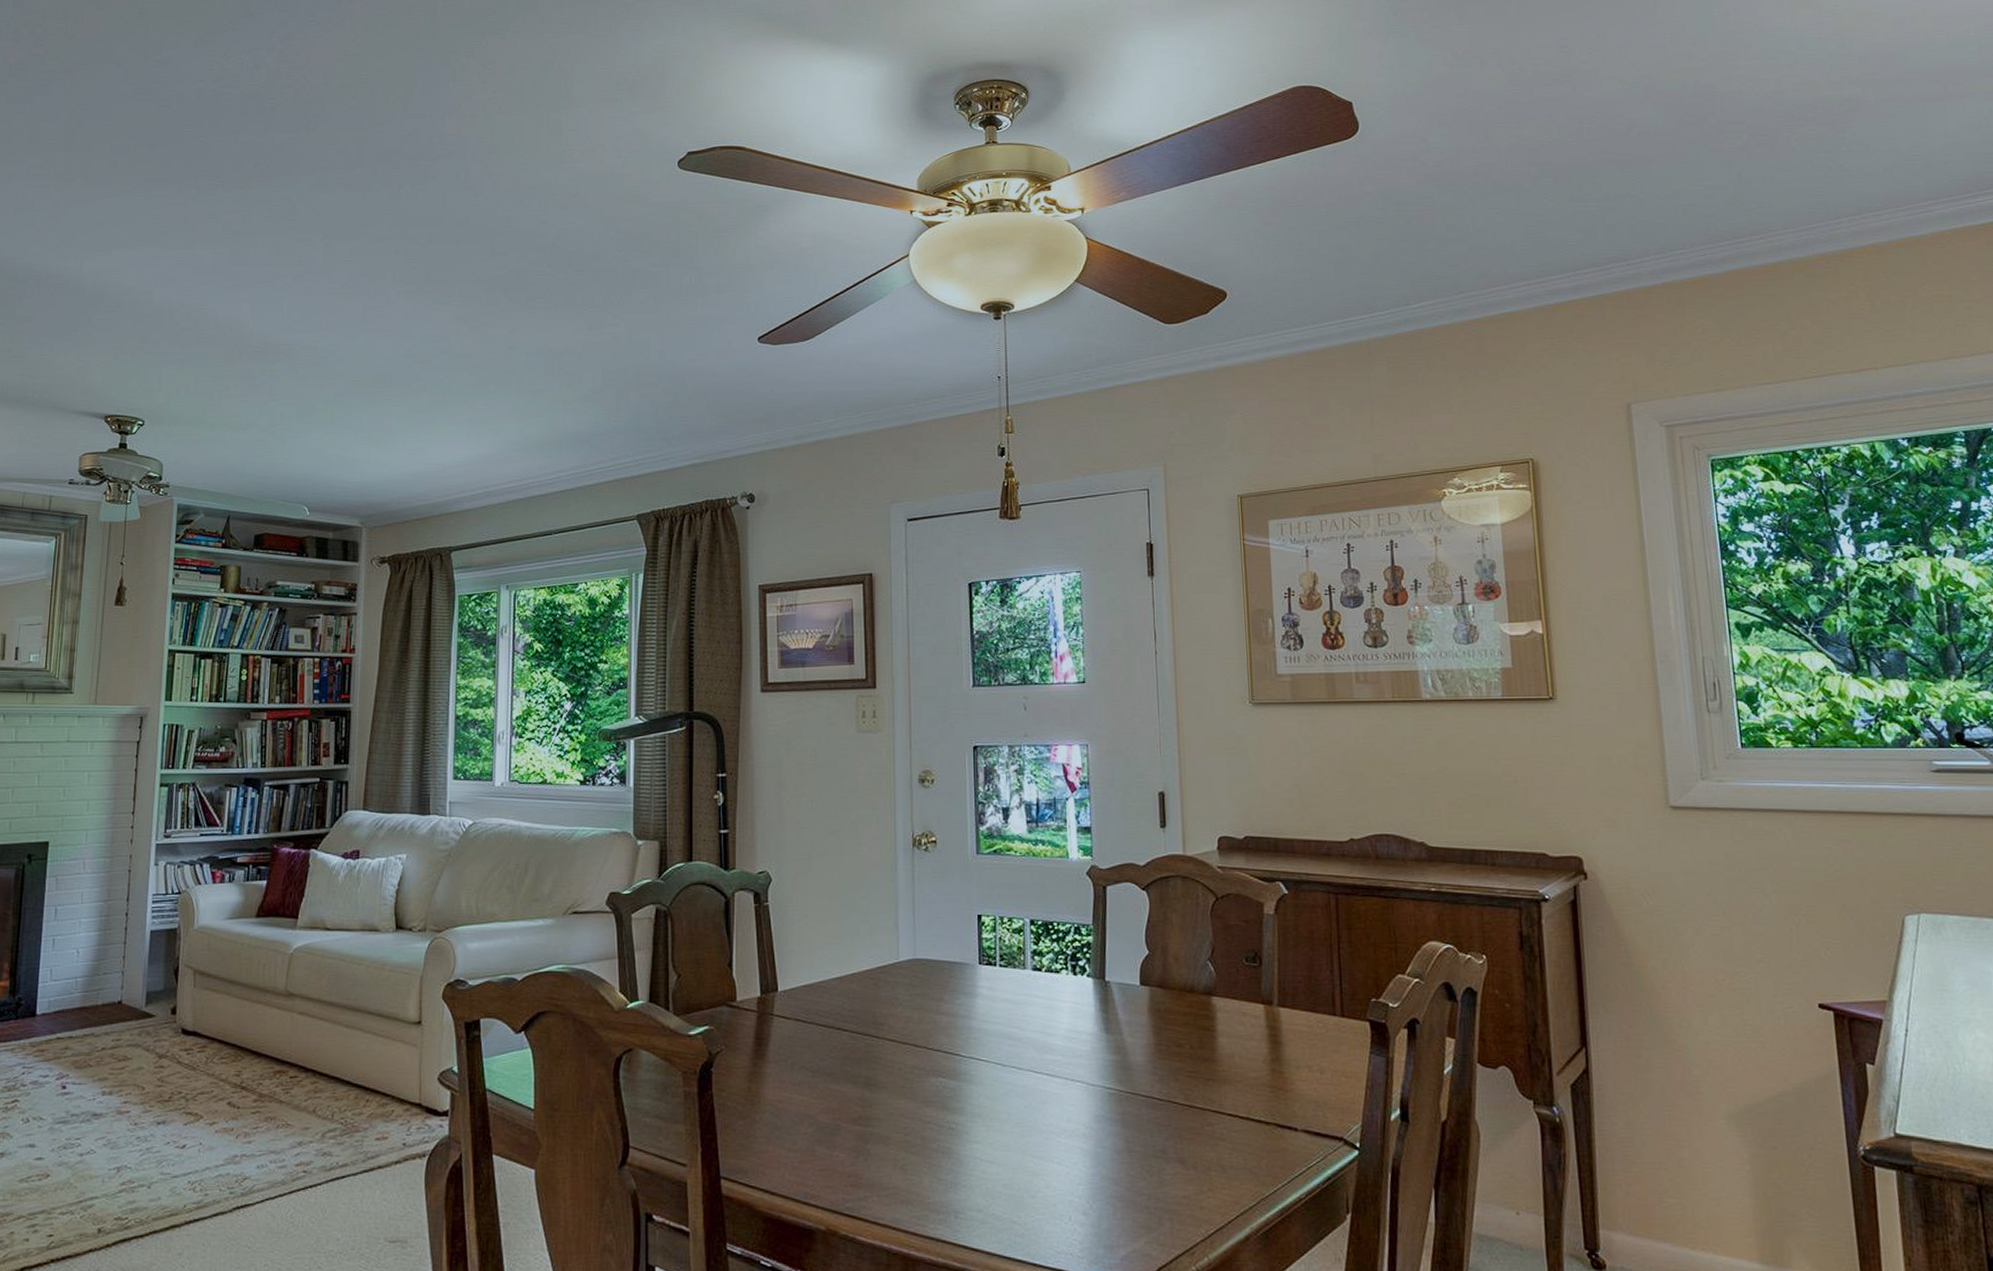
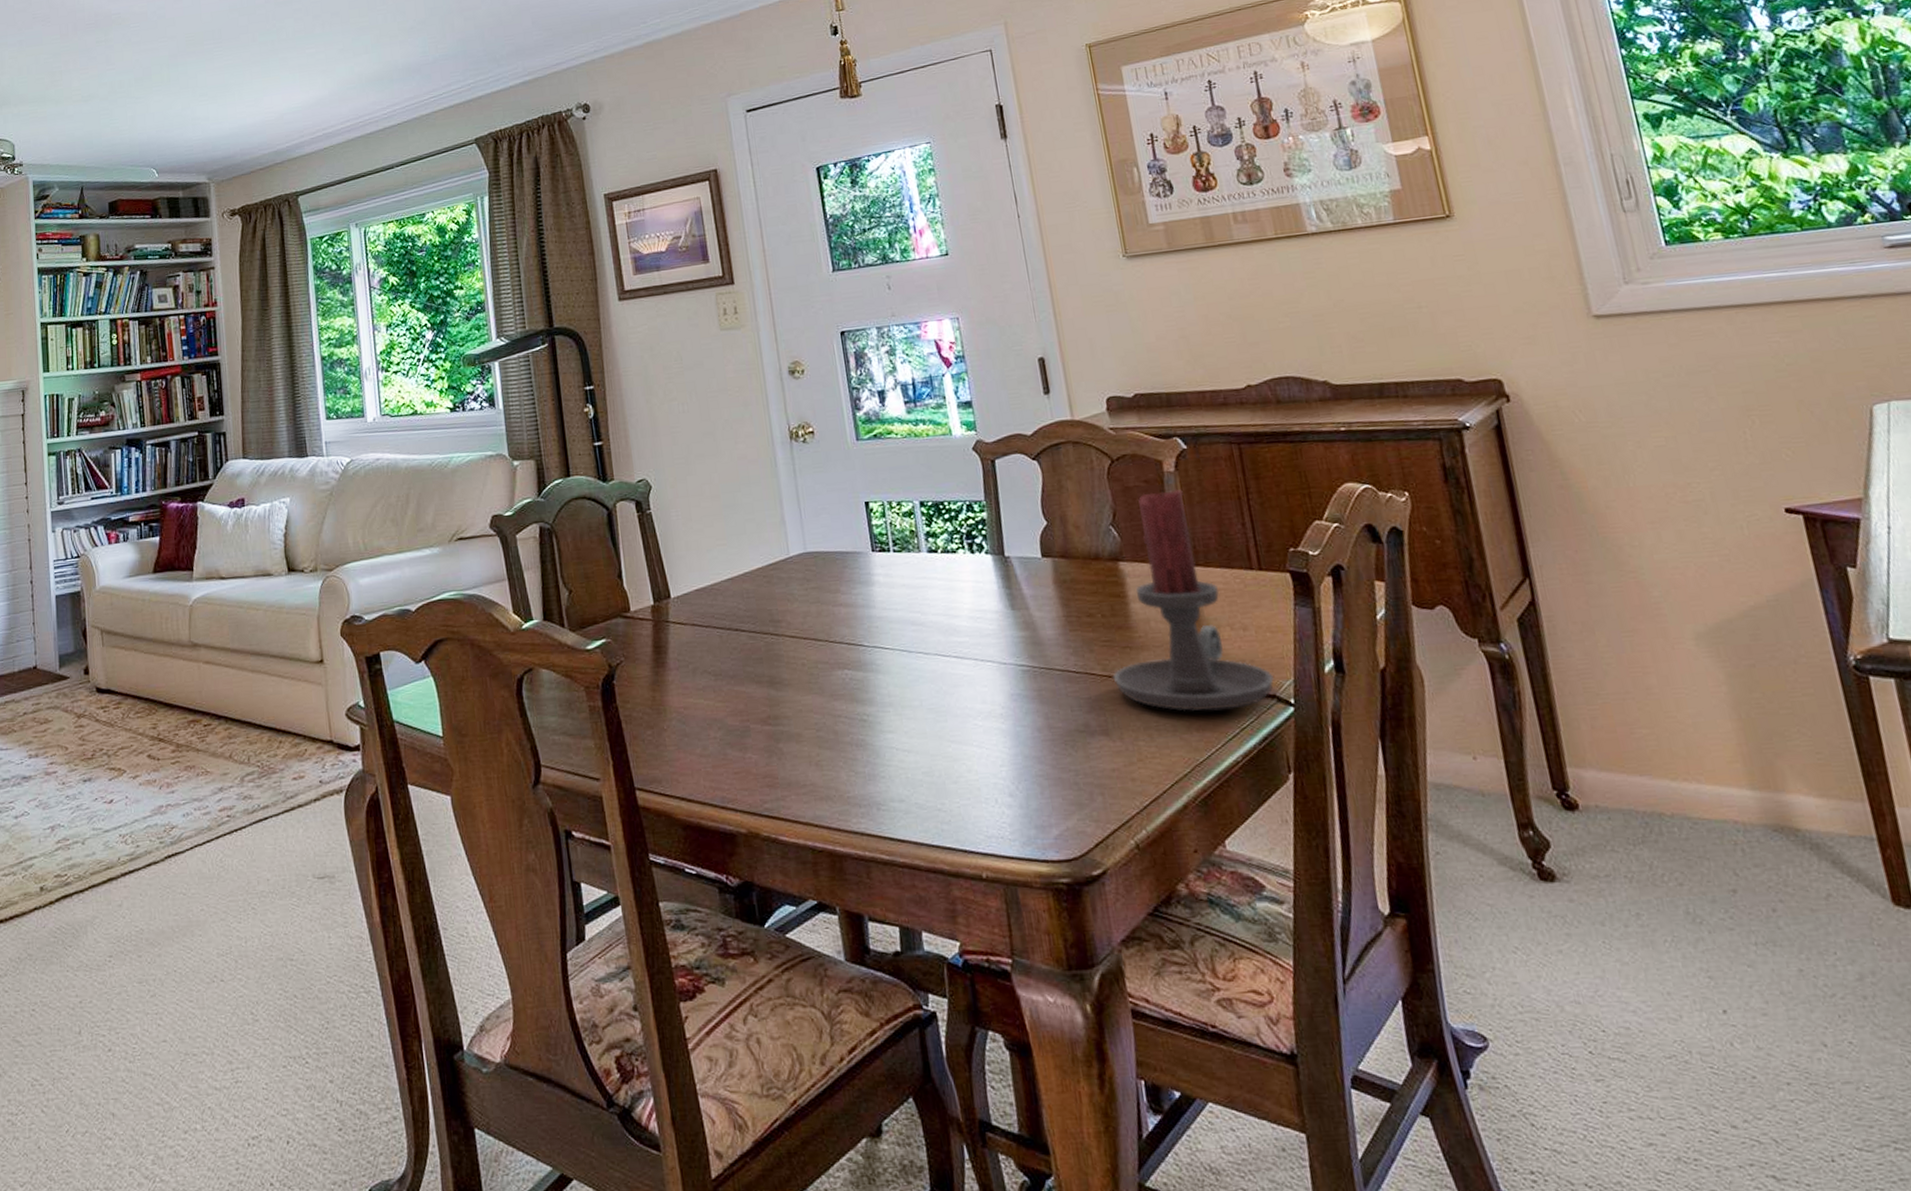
candle holder: none [1193,931,1343,1148] -> present [1112,489,1274,711]

